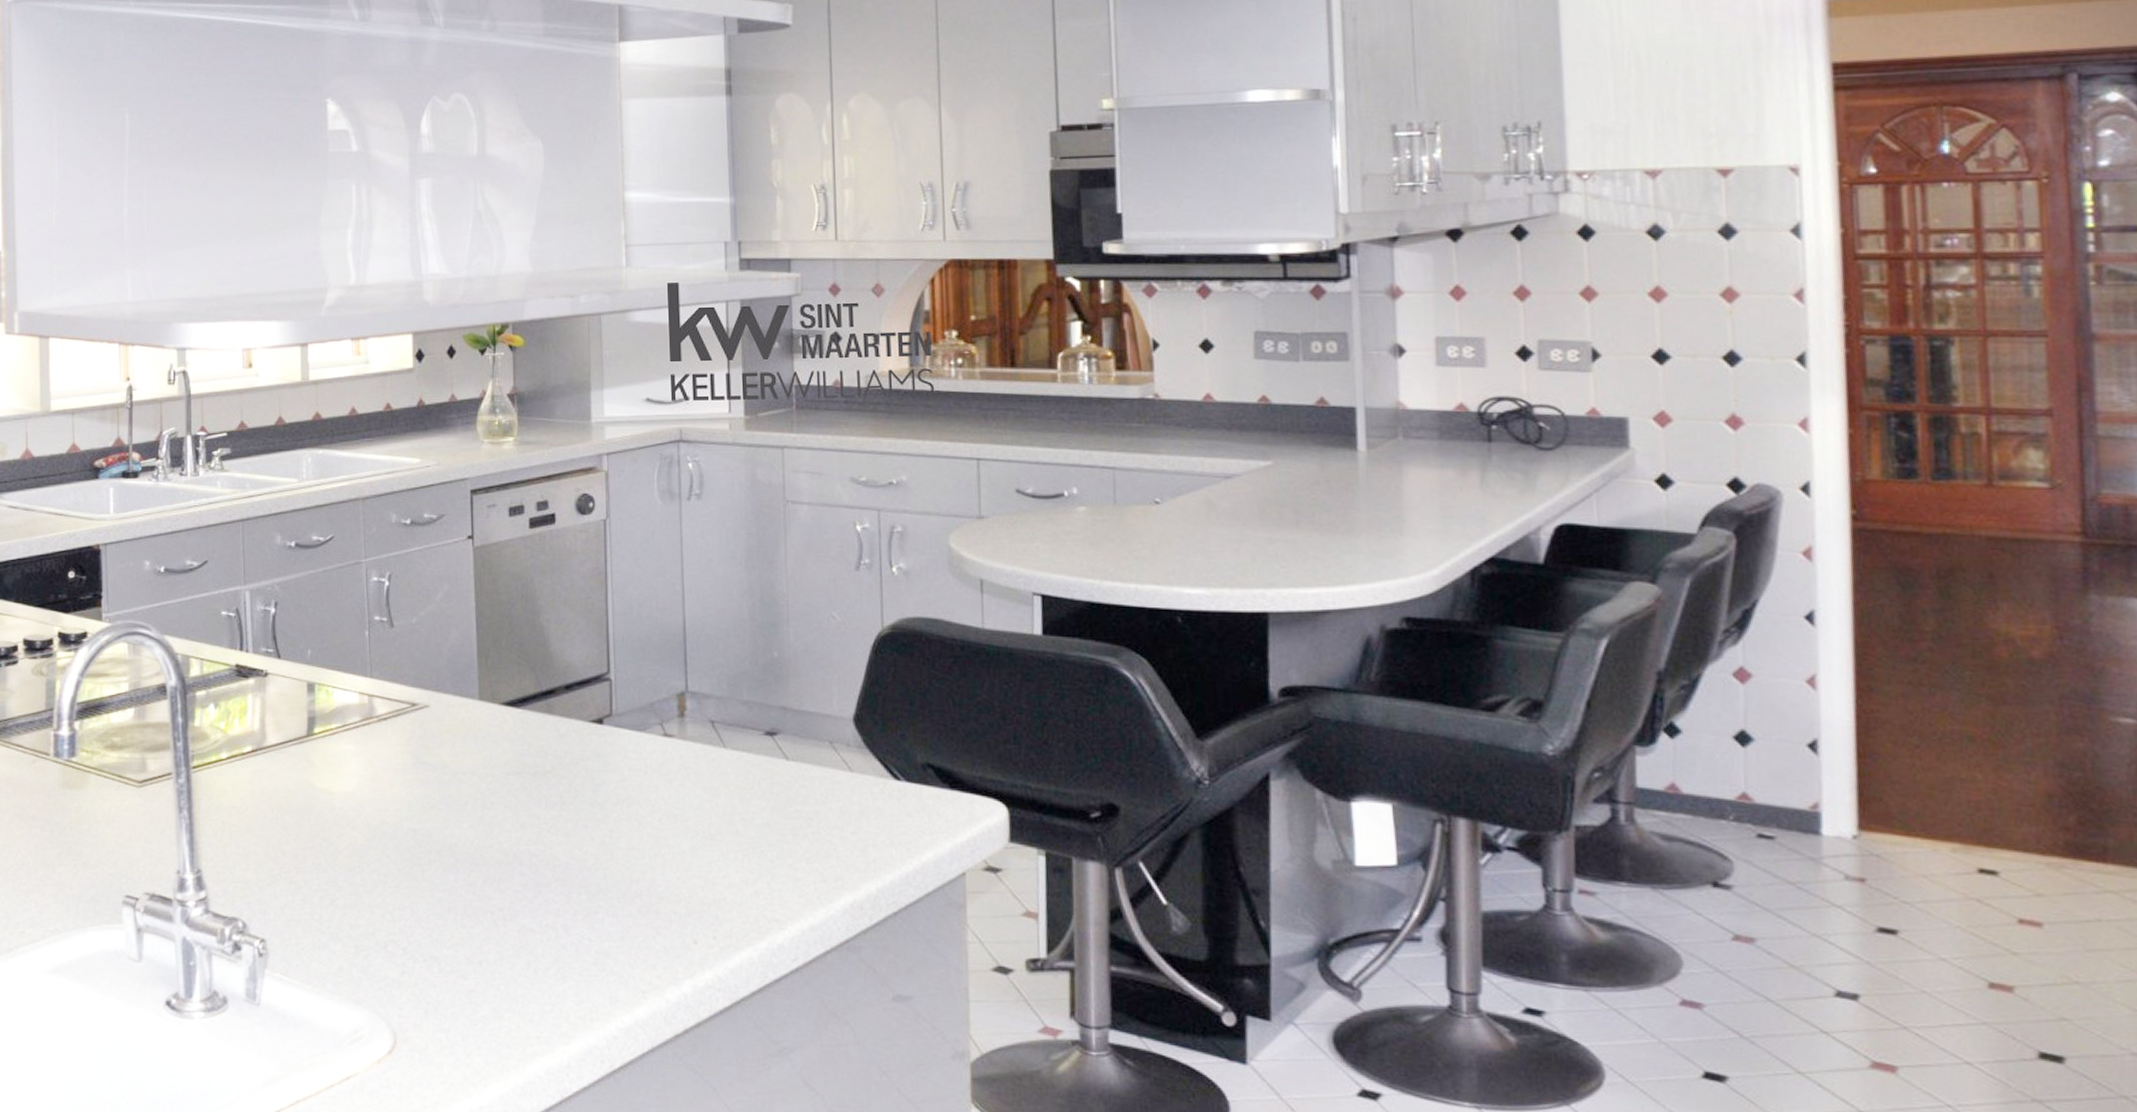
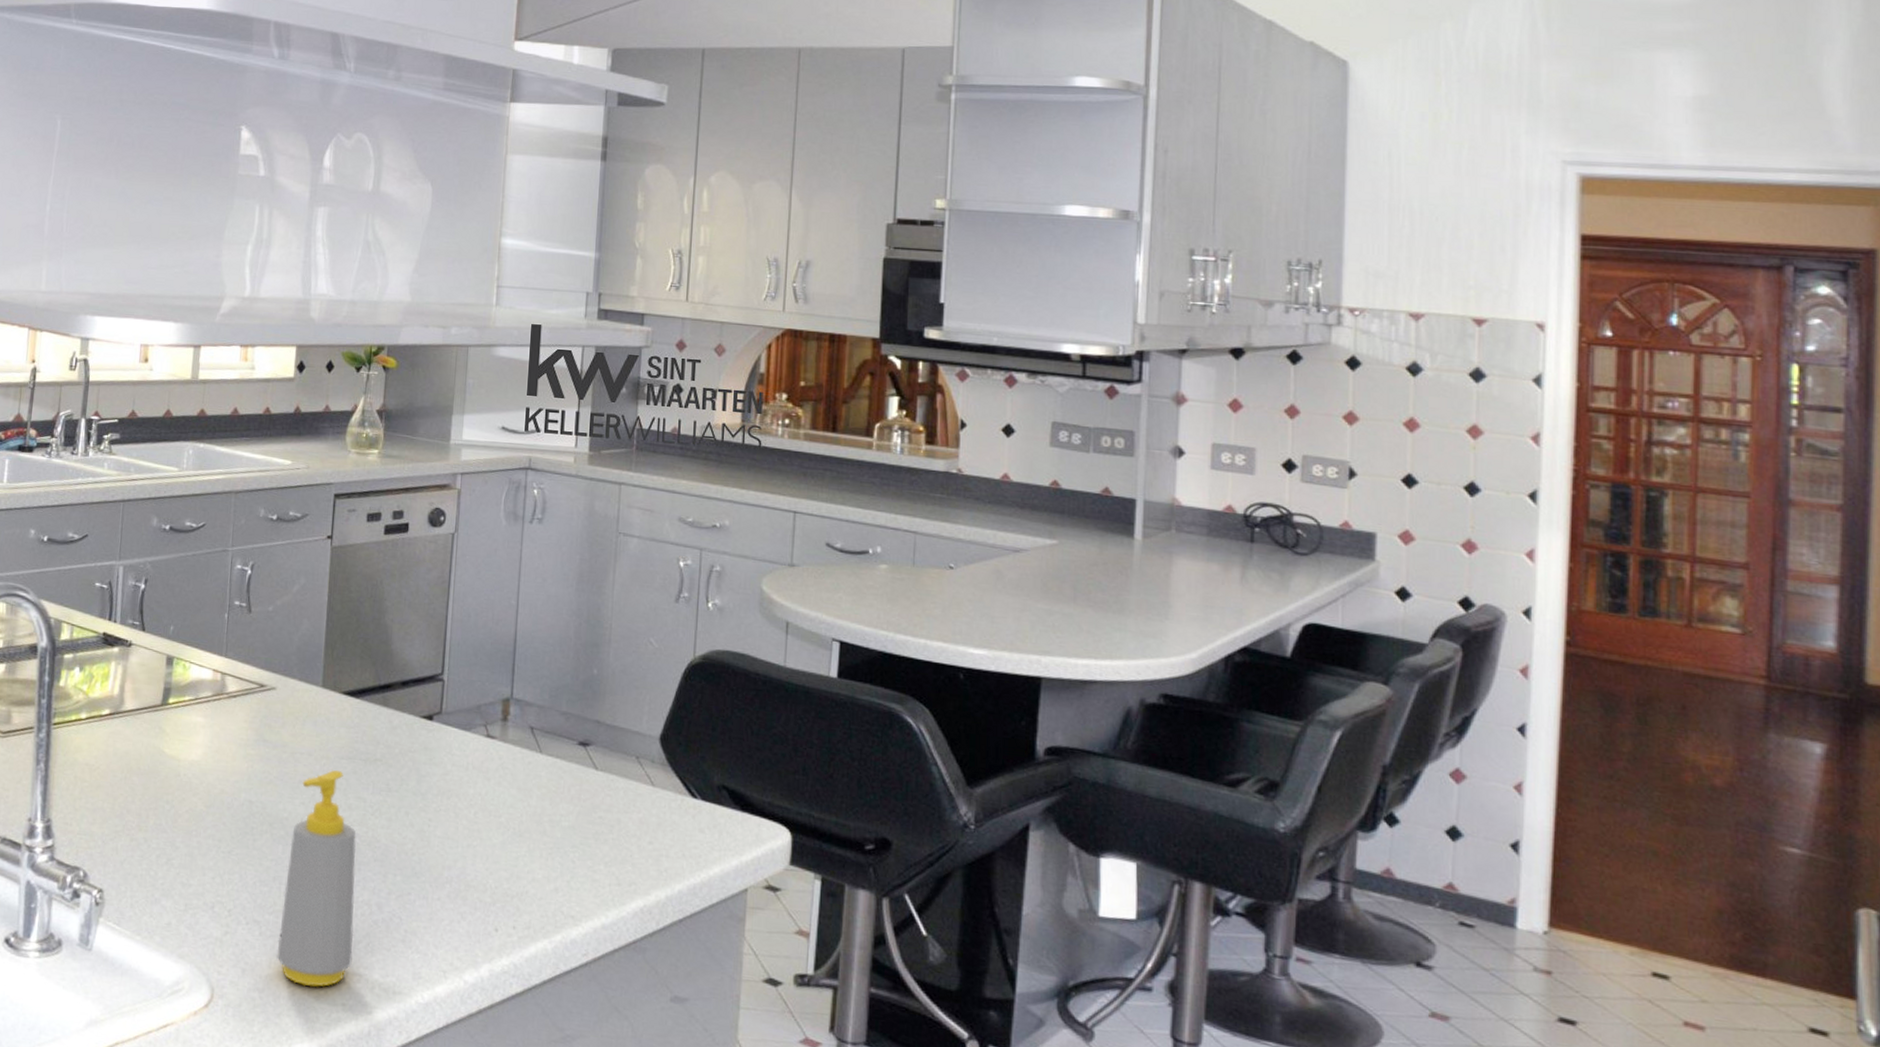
soap bottle: none [460,788,542,1022] -> present [276,770,357,987]

